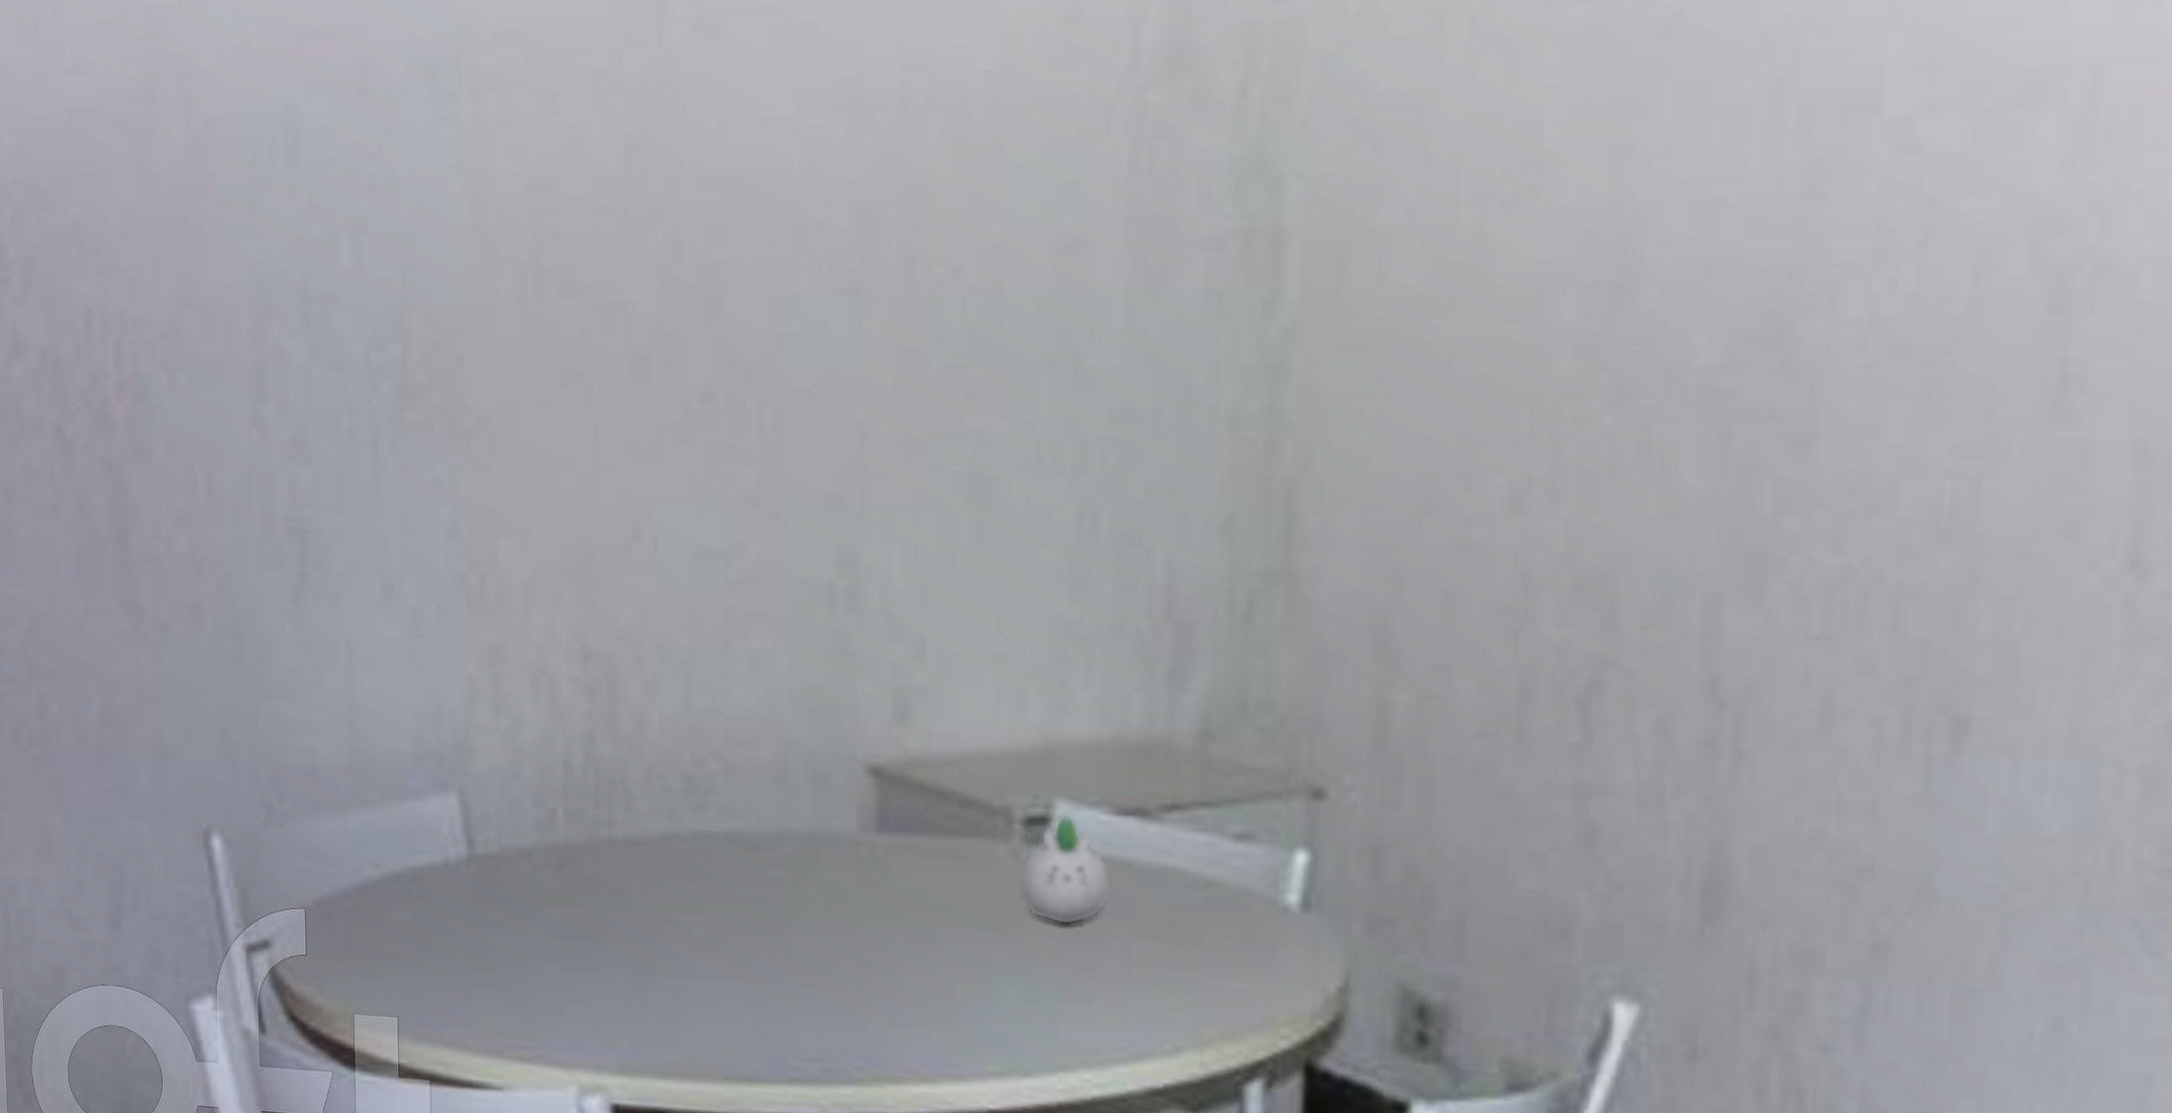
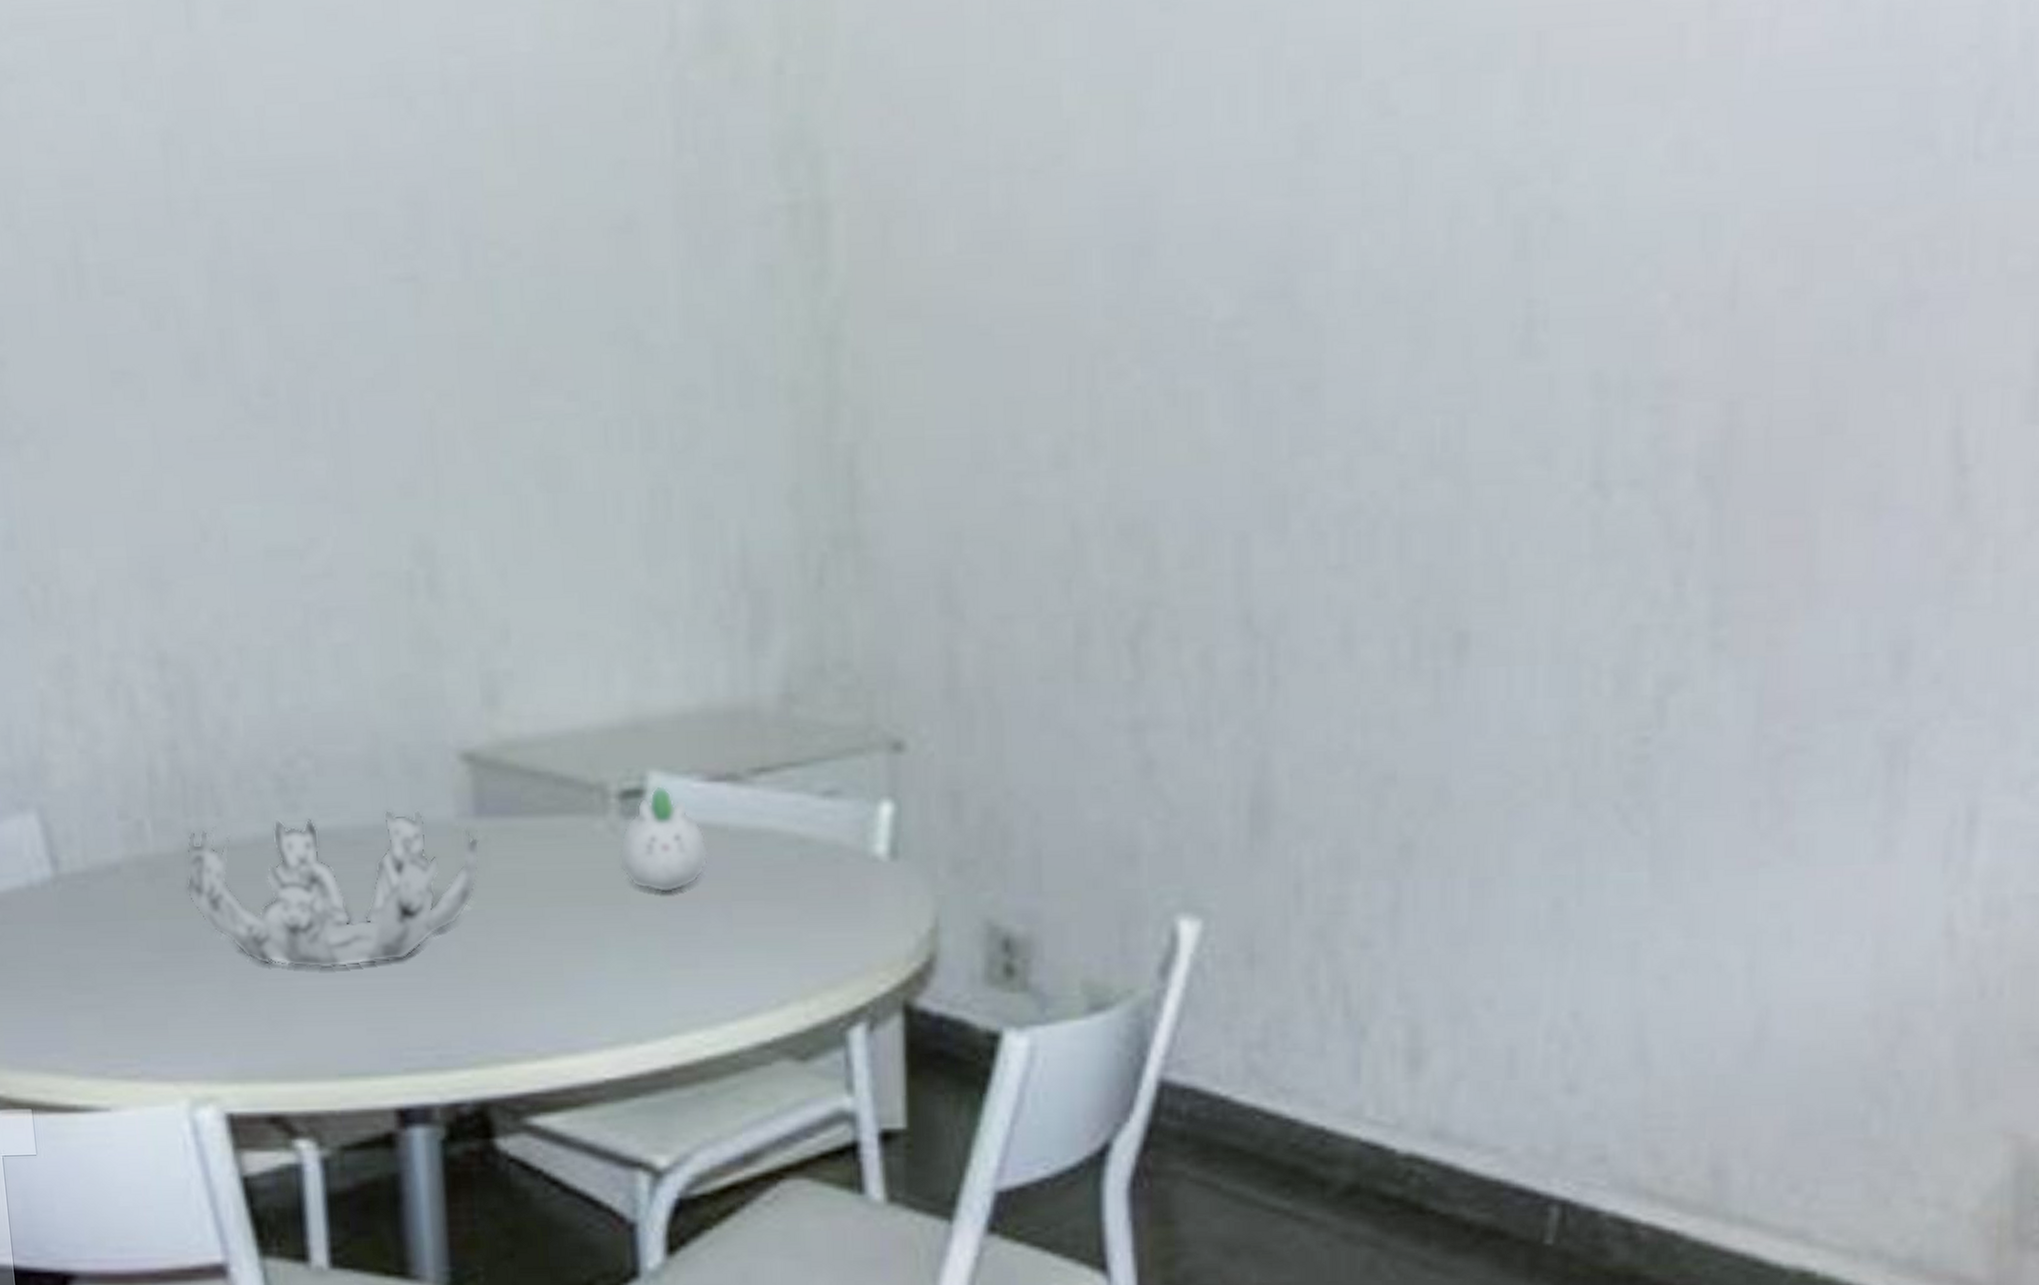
decorative bowl: none [591,816,880,971] -> present [185,809,480,969]

